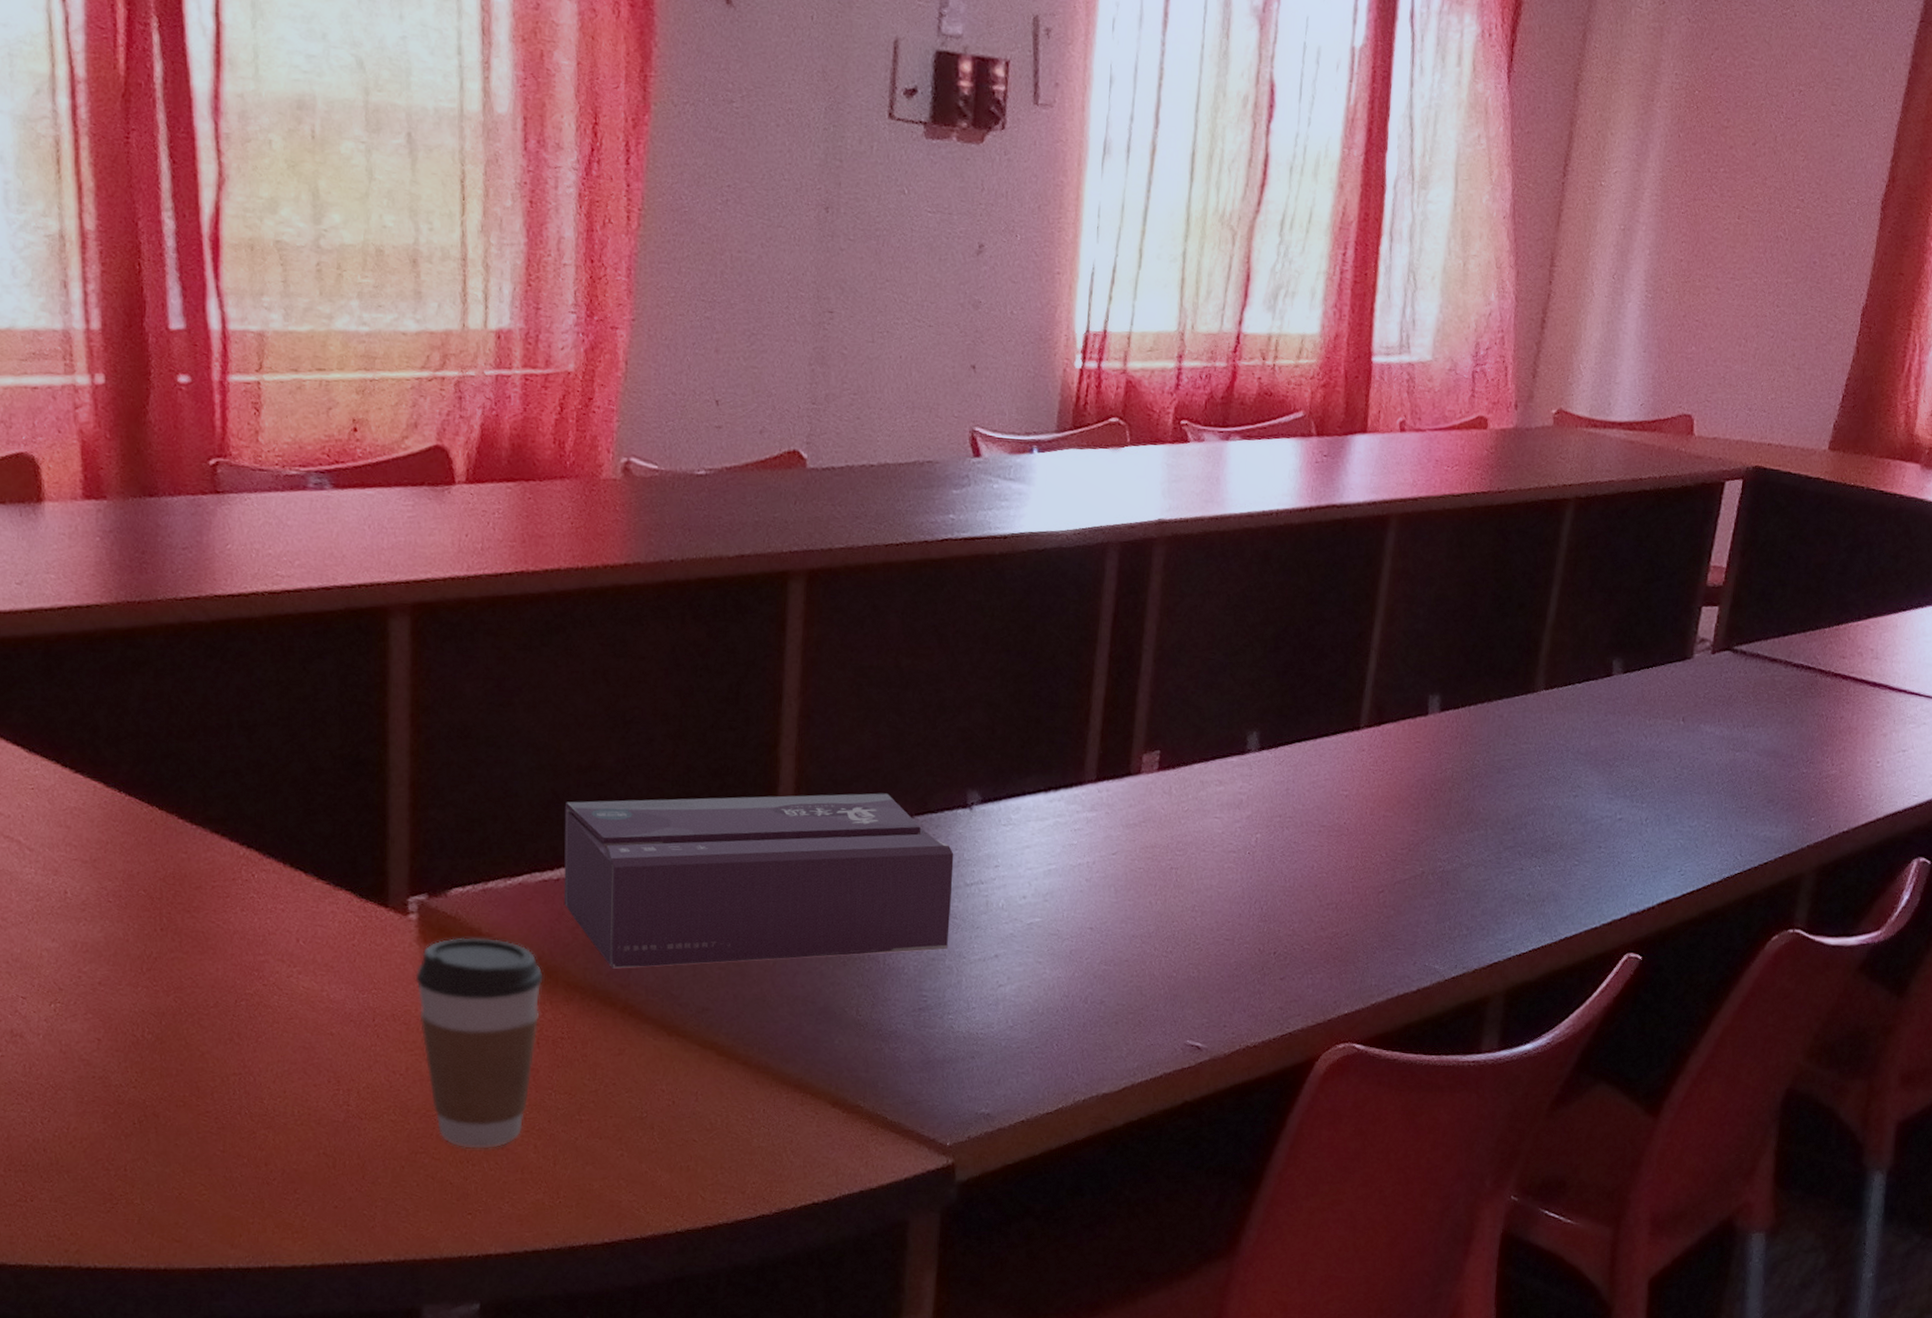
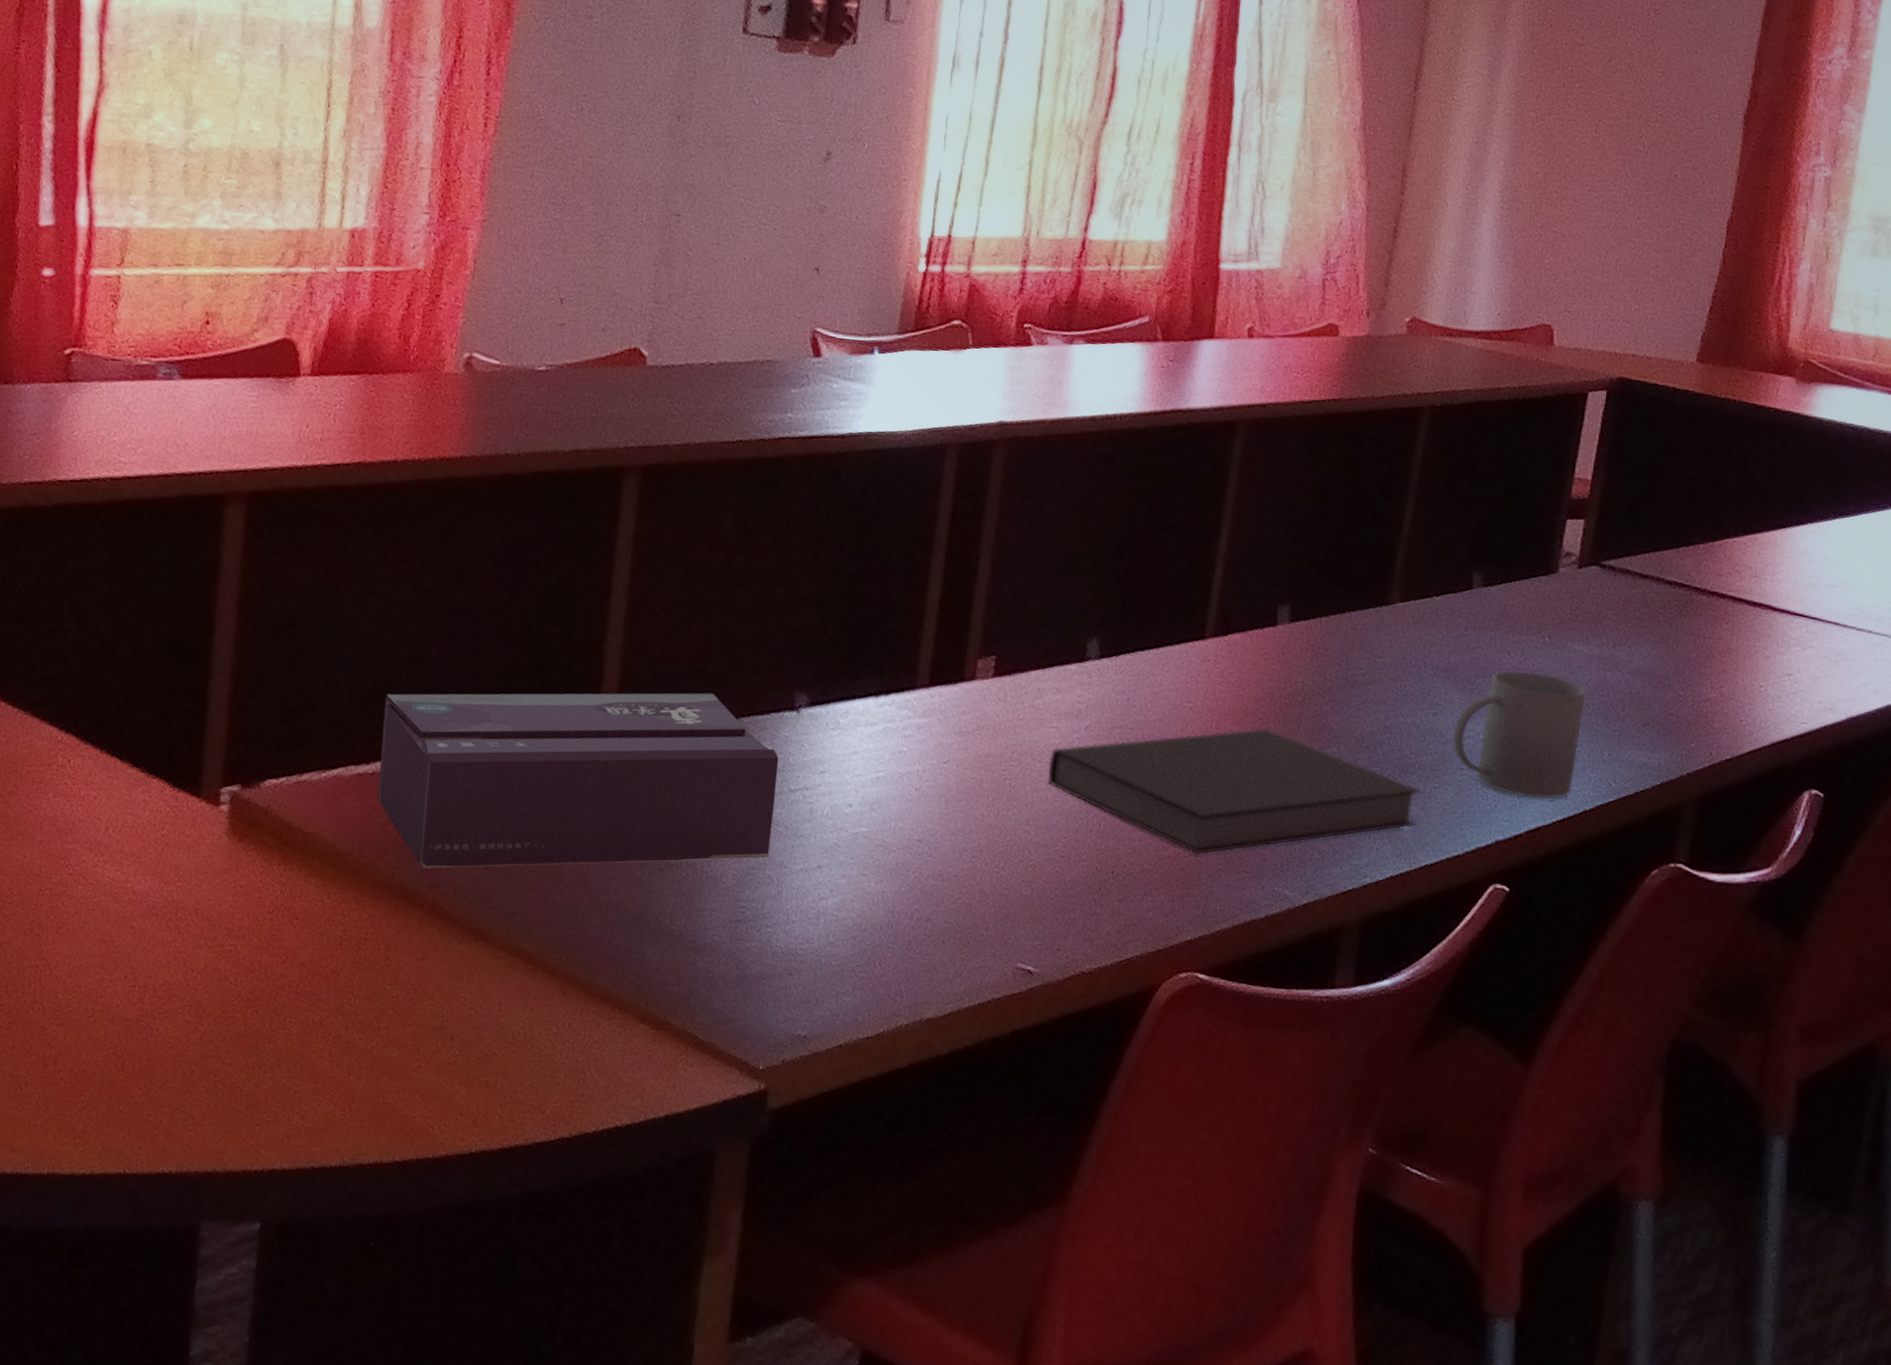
coffee cup: present [415,937,543,1149] -> none [221,830,351,1055]
notebook: none [1211,813,1562,934] -> present [1047,728,1421,855]
mug: none [1591,752,1717,874] -> present [1452,670,1587,800]

